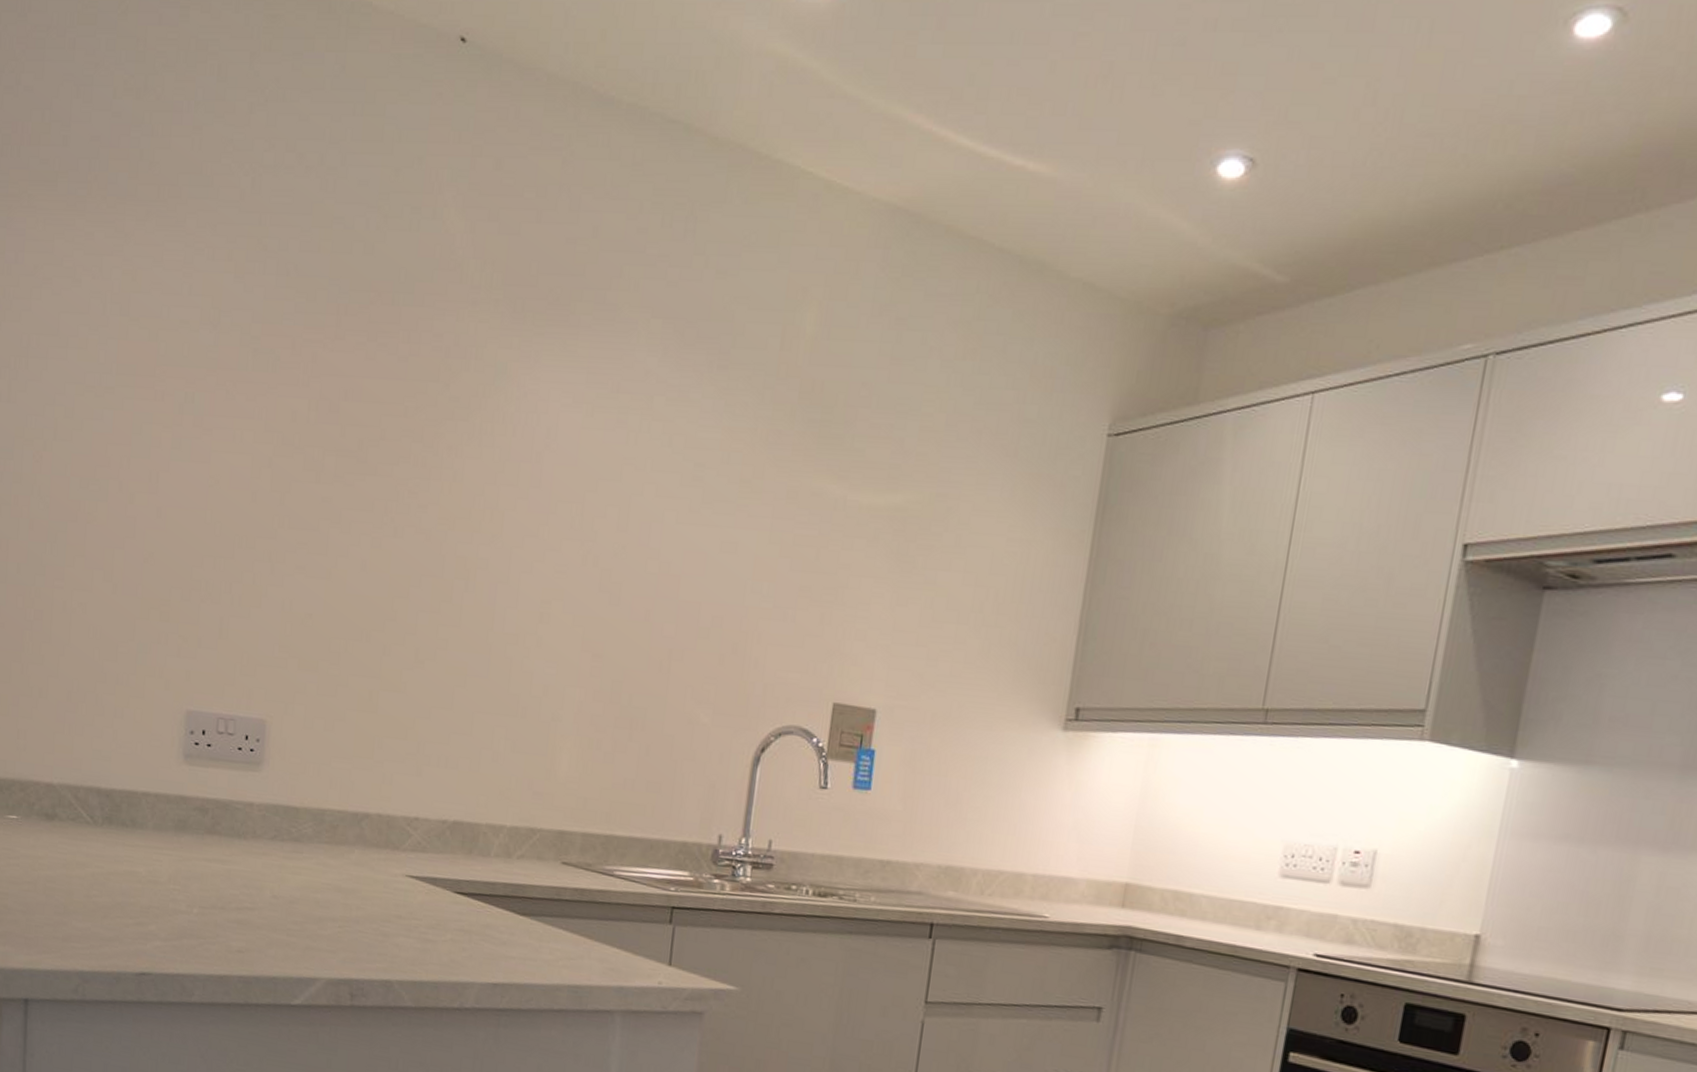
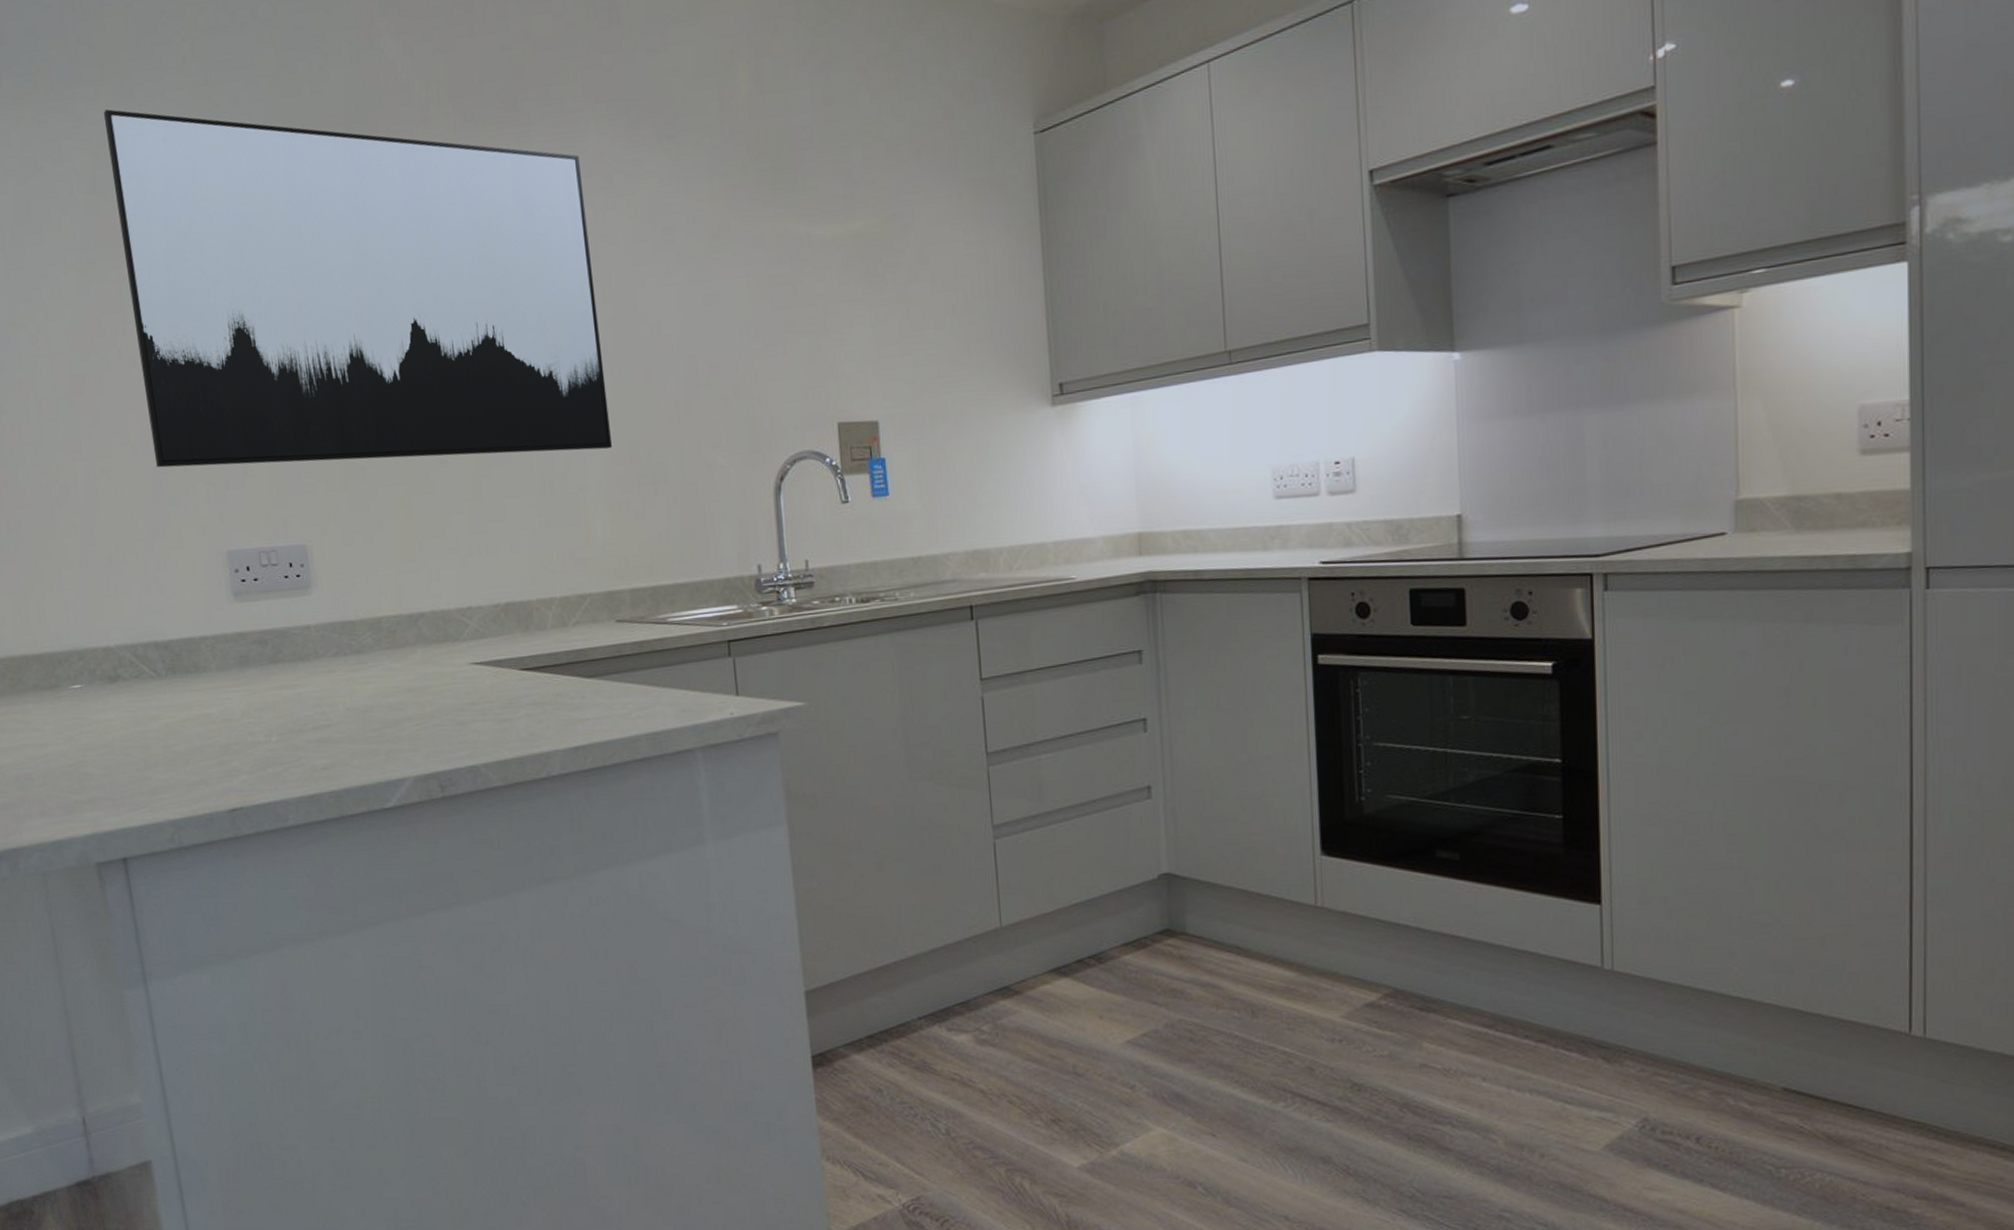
wall art: none [133,233,623,683] -> present [103,109,612,468]

